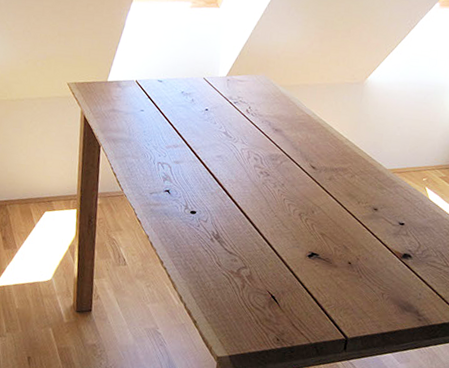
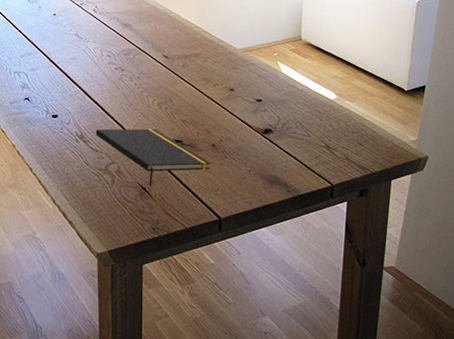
notepad: none [232,231,346,296] -> present [95,129,212,186]

